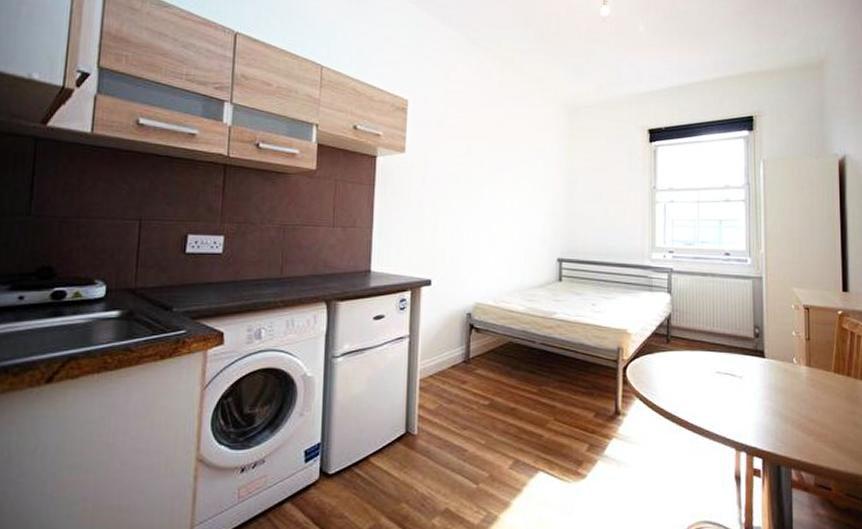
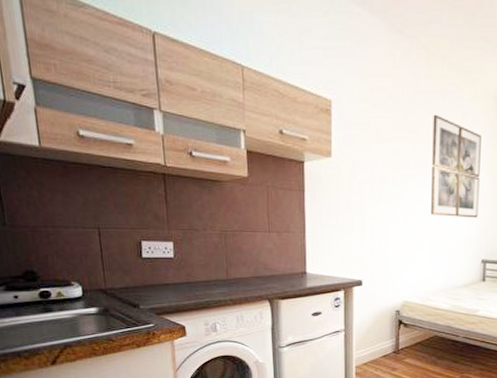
wall art: none [505,116,553,216] -> present [431,114,481,218]

